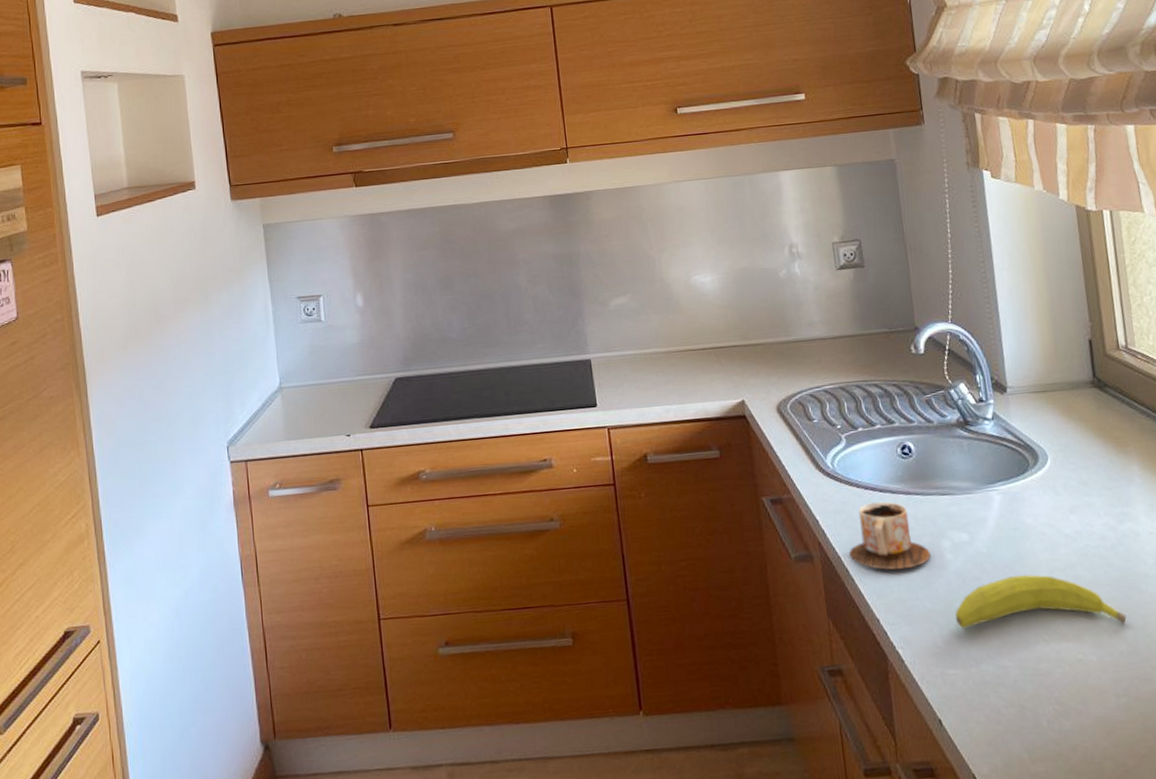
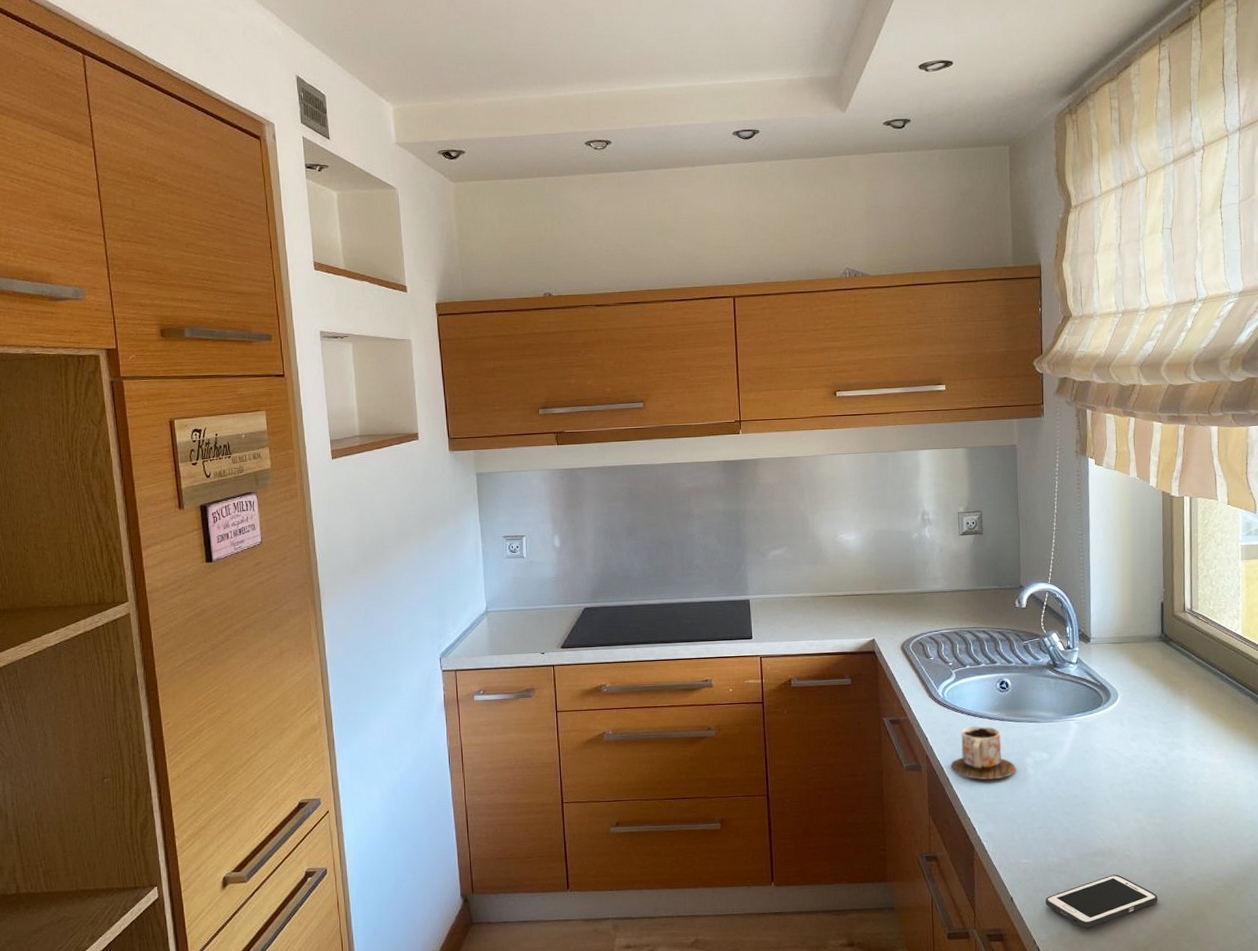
fruit: present [955,574,1127,629] -> none [1032,788,1167,830]
cell phone: none [983,685,1125,757] -> present [1046,874,1158,928]

